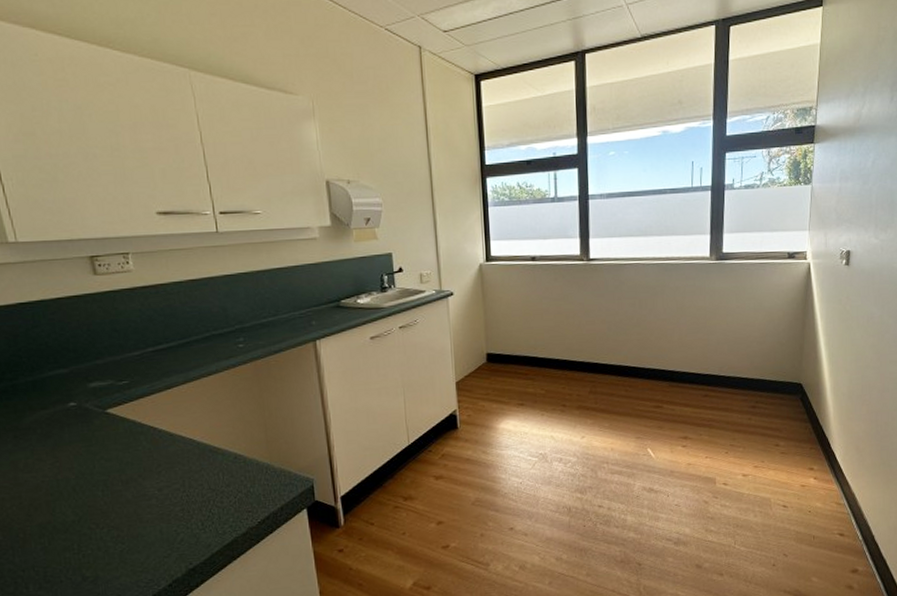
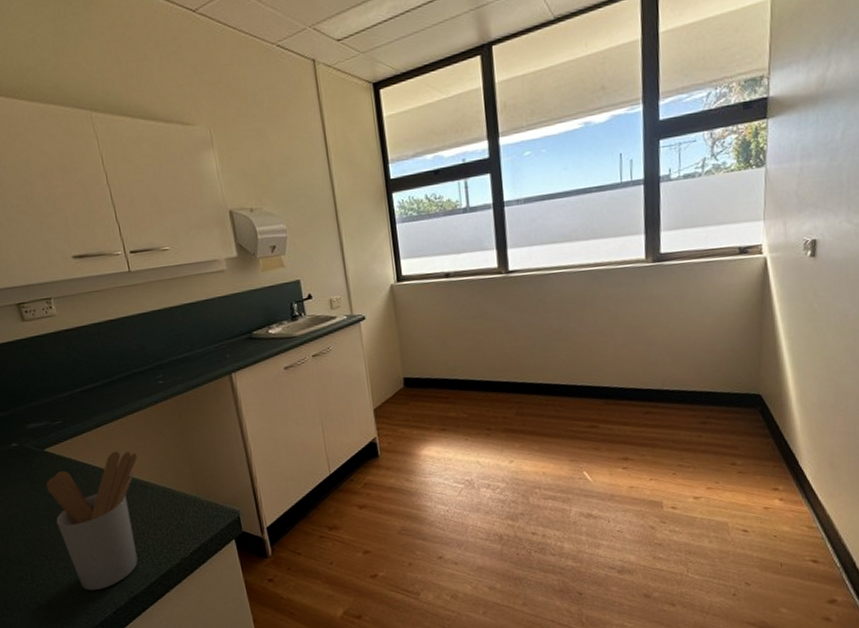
utensil holder: none [104,414,210,561] -> present [46,451,138,591]

